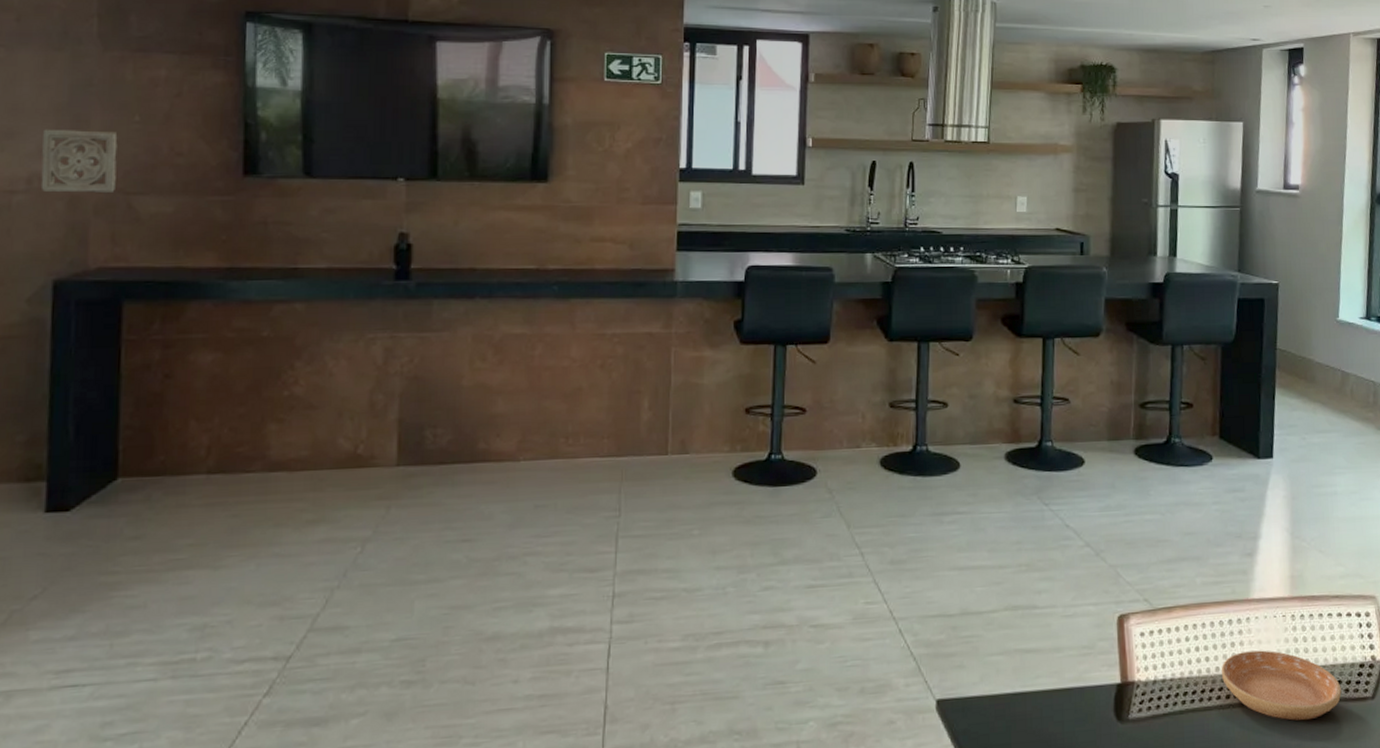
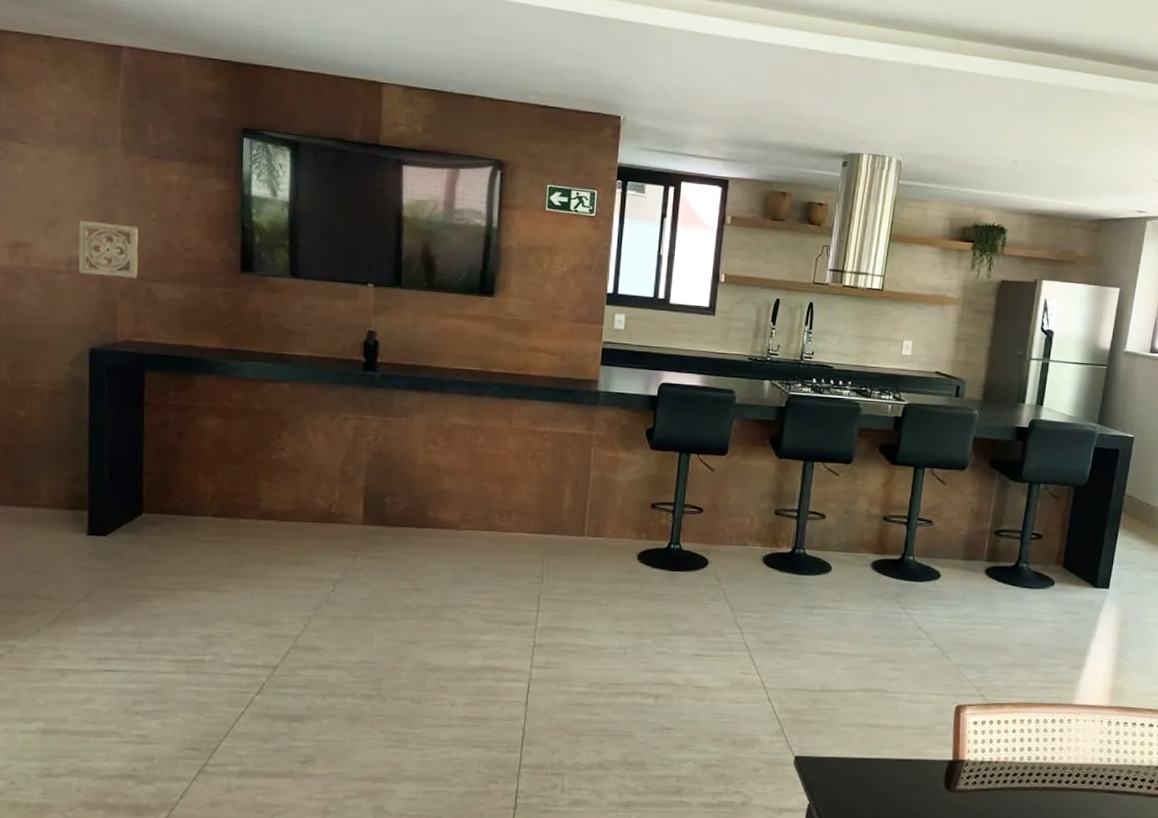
saucer: present [1221,650,1342,721] -> none [1040,746,1144,808]

